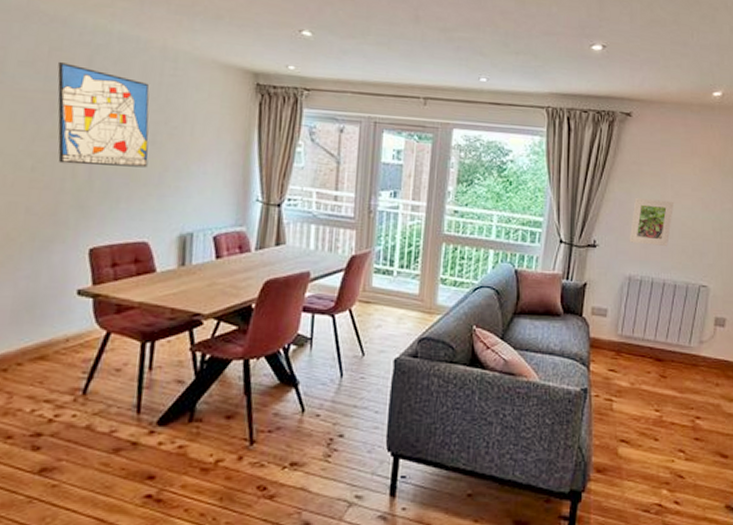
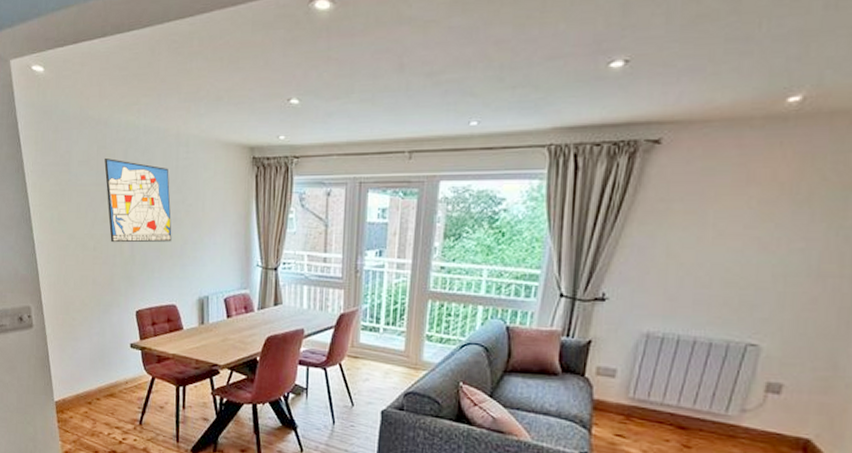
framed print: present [629,197,675,247] -> none [649,241,717,299]

